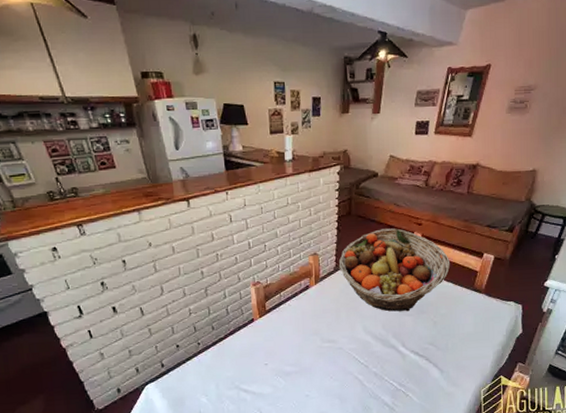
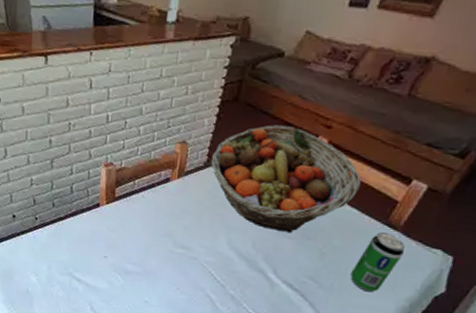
beverage can: none [457,296,489,345] -> present [350,232,405,293]

